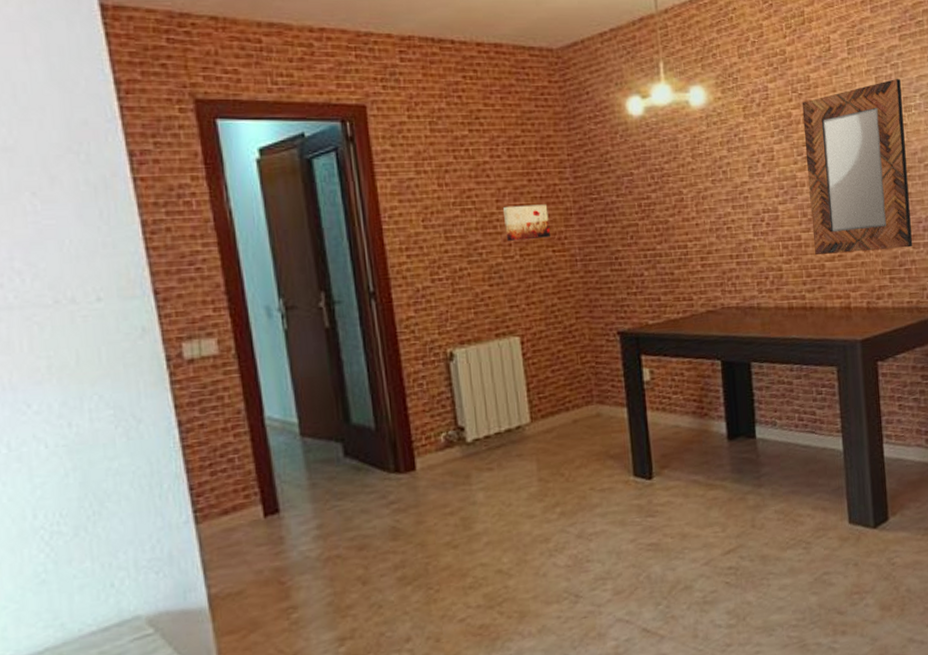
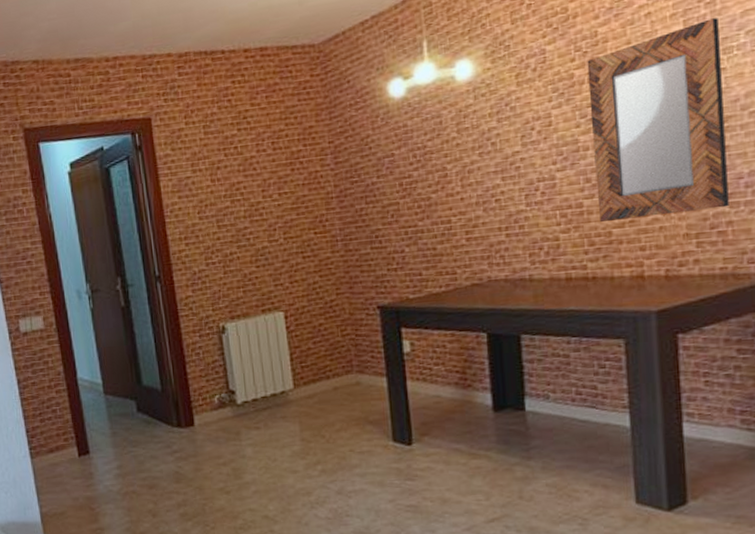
wall art: present [503,204,551,241] -> none [269,190,313,226]

